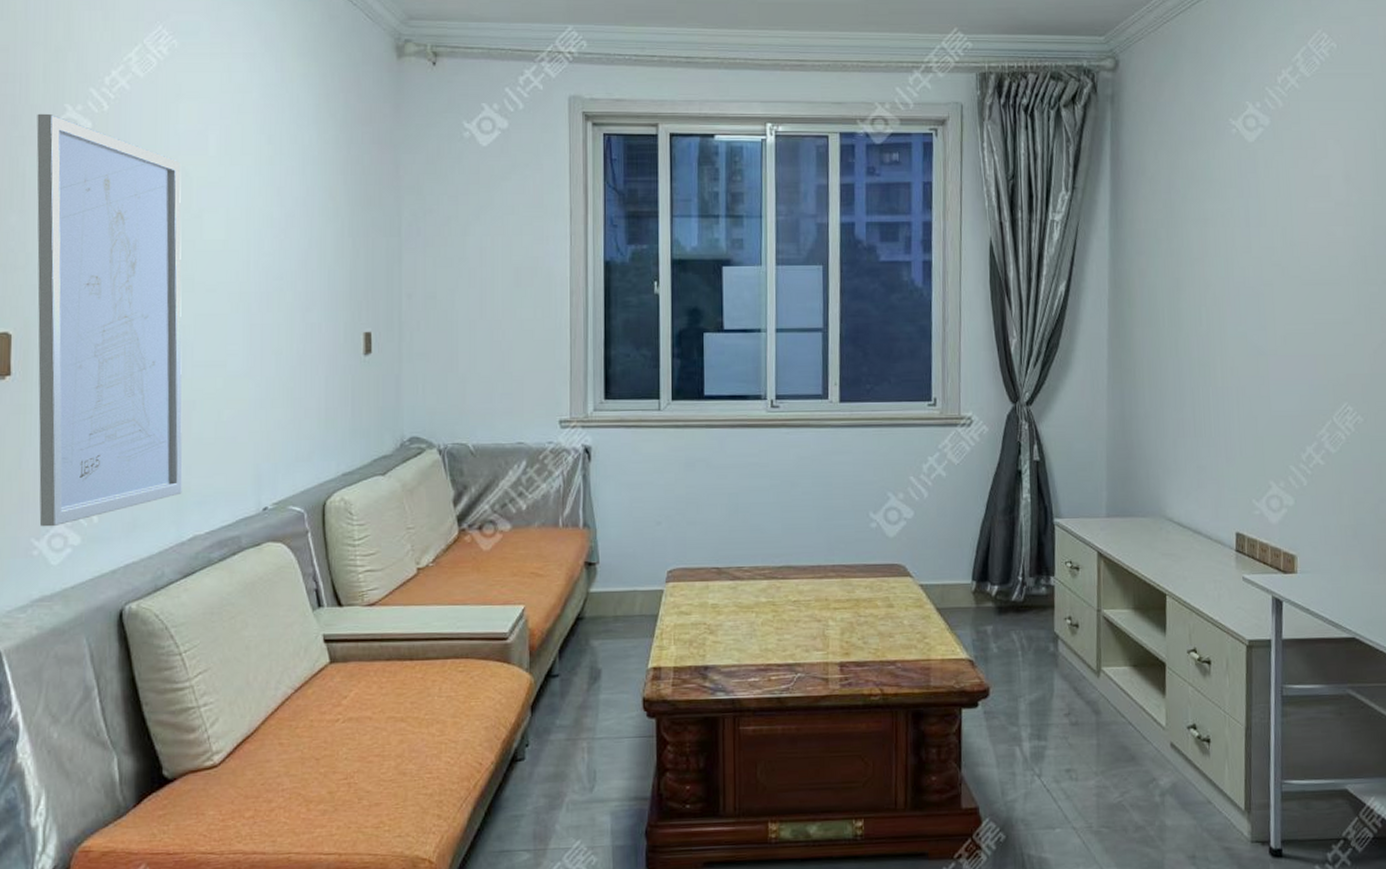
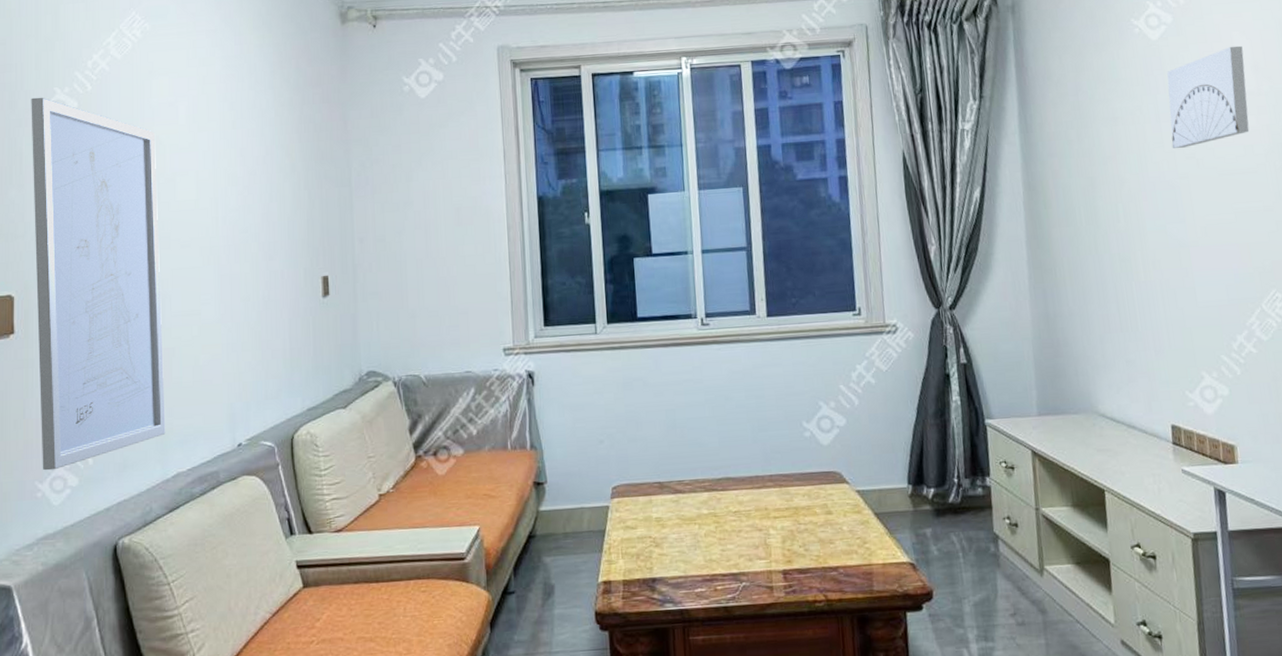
wall art: none [1259,154,1337,255] -> present [1167,45,1250,149]

